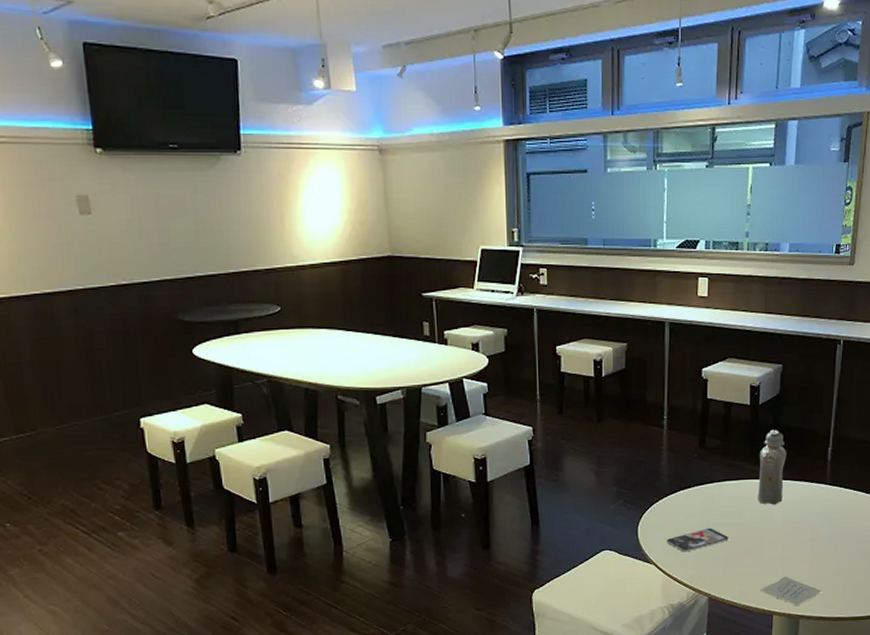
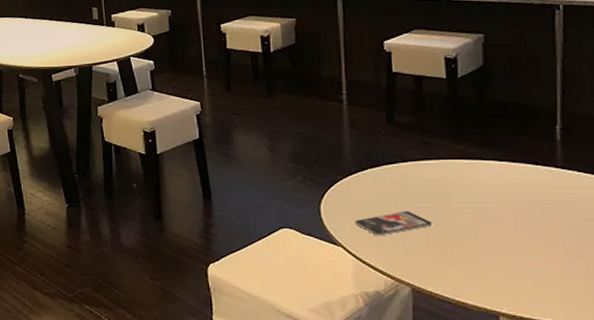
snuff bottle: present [757,429,787,505] -> none [464,105,500,188]
sticky note: present [760,576,822,606] -> none [478,271,566,309]

